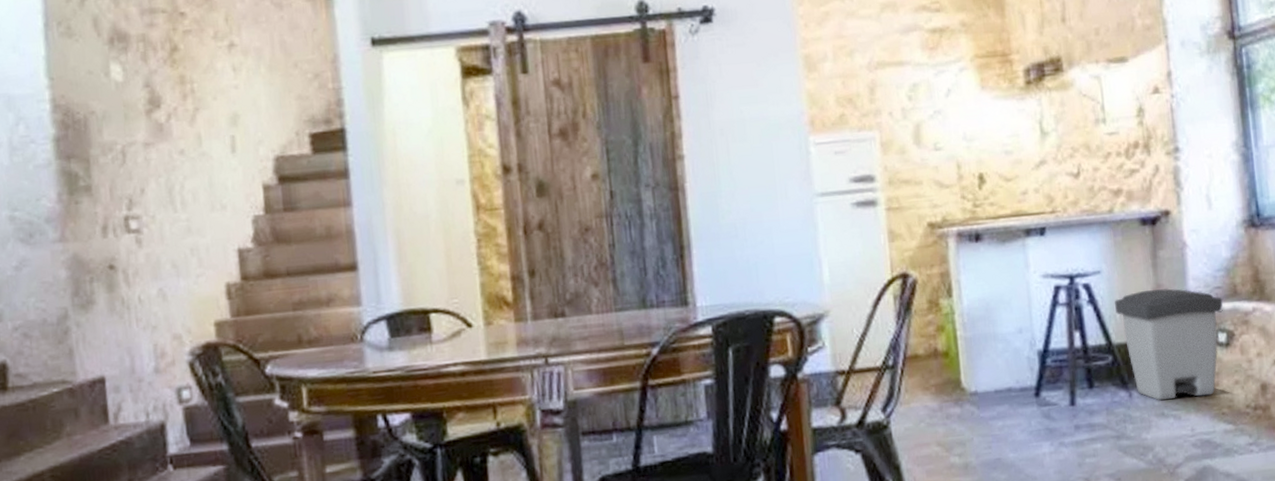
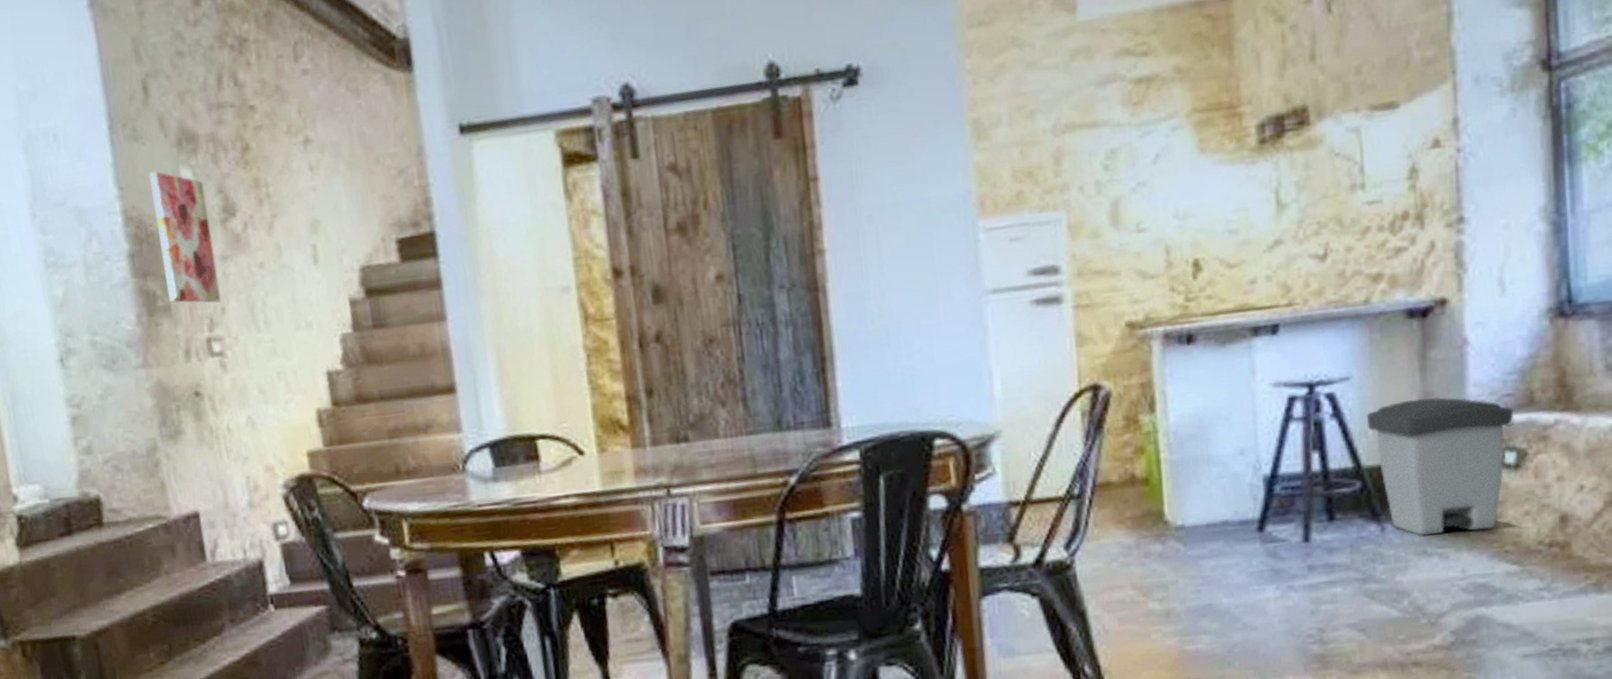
wall art: none [79,65,141,185] -> present [148,171,222,304]

